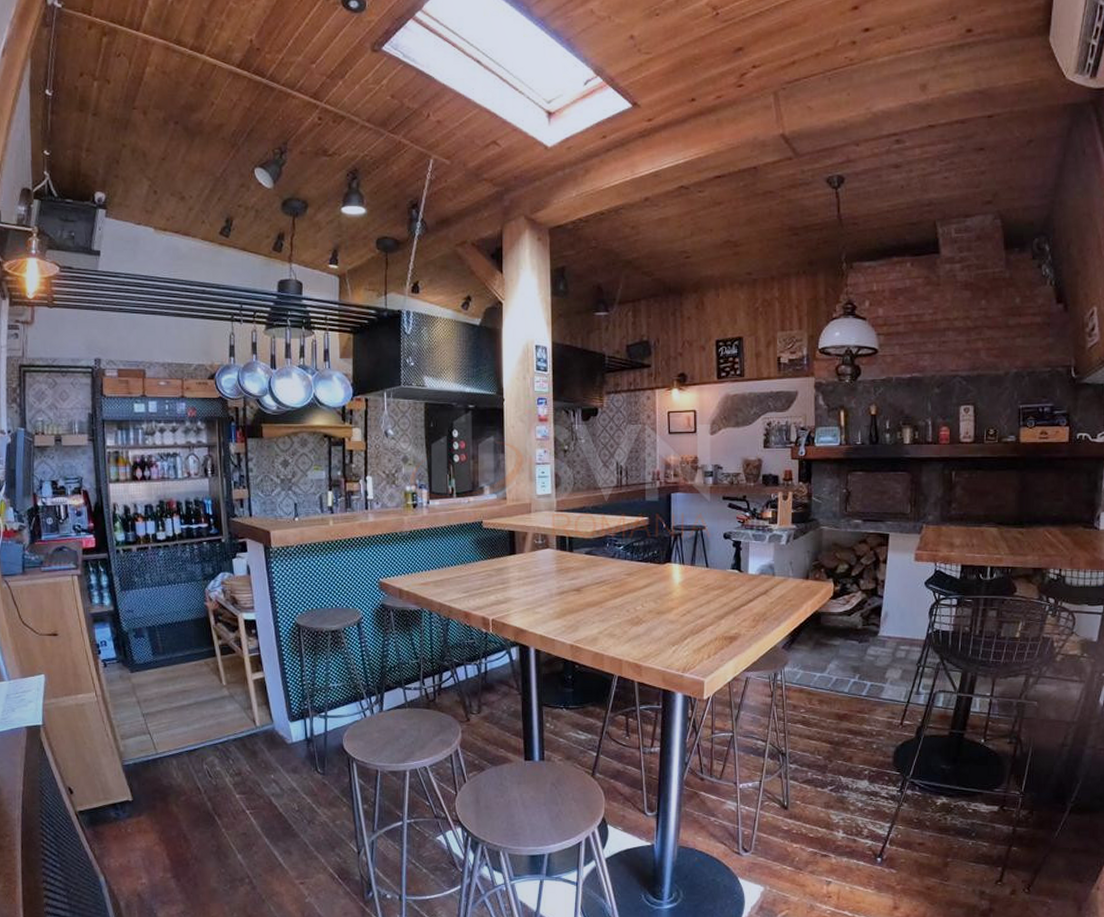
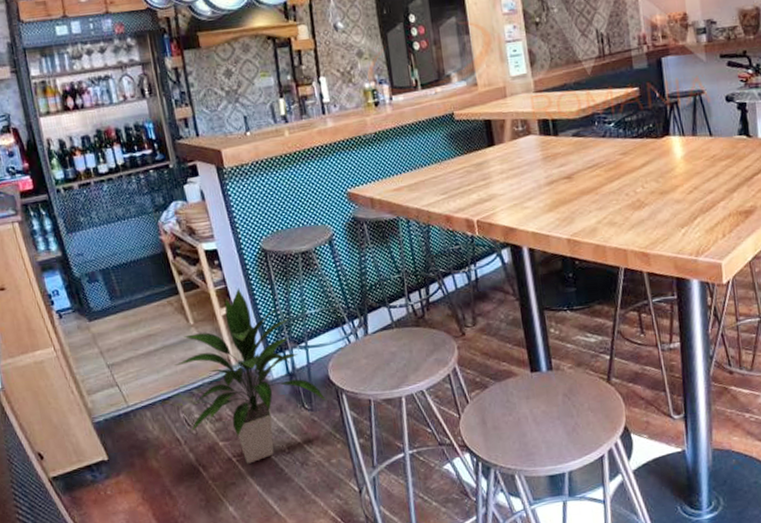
indoor plant: none [203,657,338,817] -> present [174,288,326,464]

